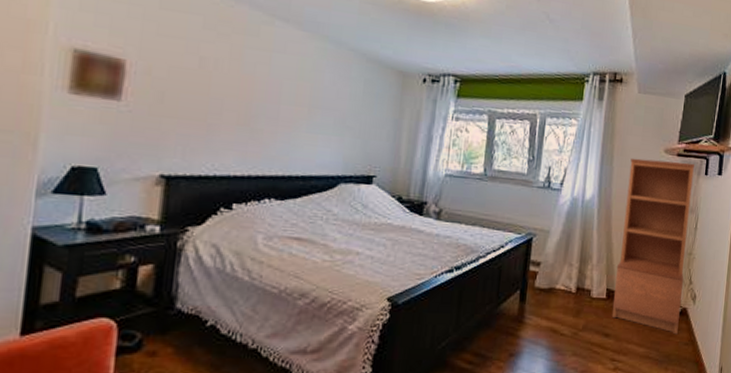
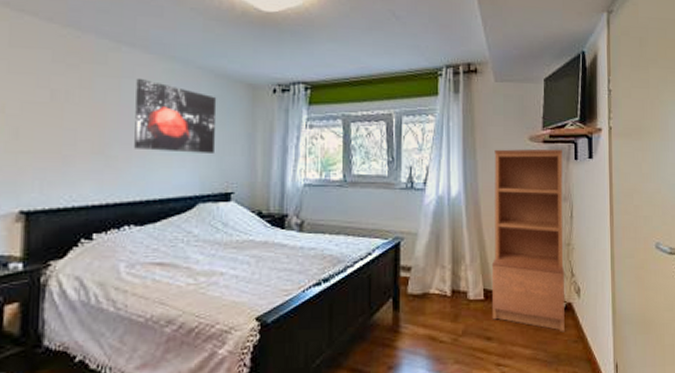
wall art: none [280,53,367,136] -> present [134,78,217,153]

